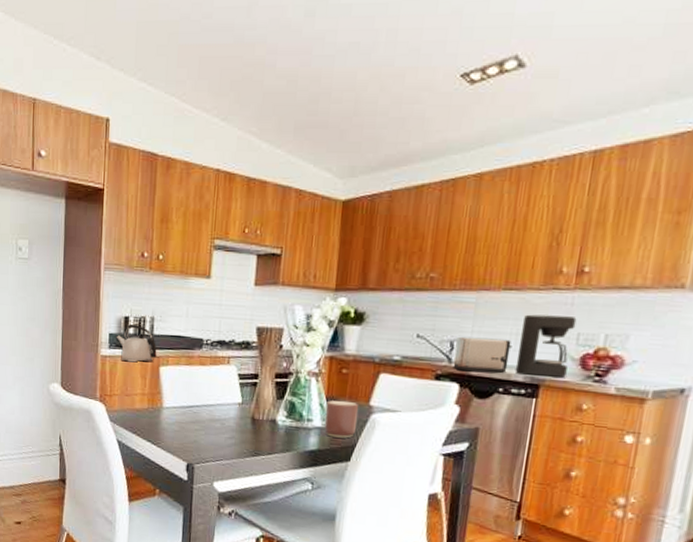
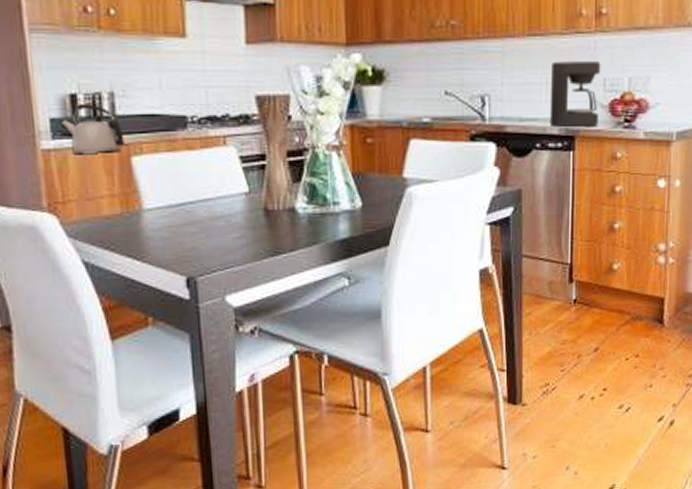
mug: present [324,400,359,439] -> none [353,175,392,220]
toaster: present [453,336,512,374] -> none [487,90,544,129]

